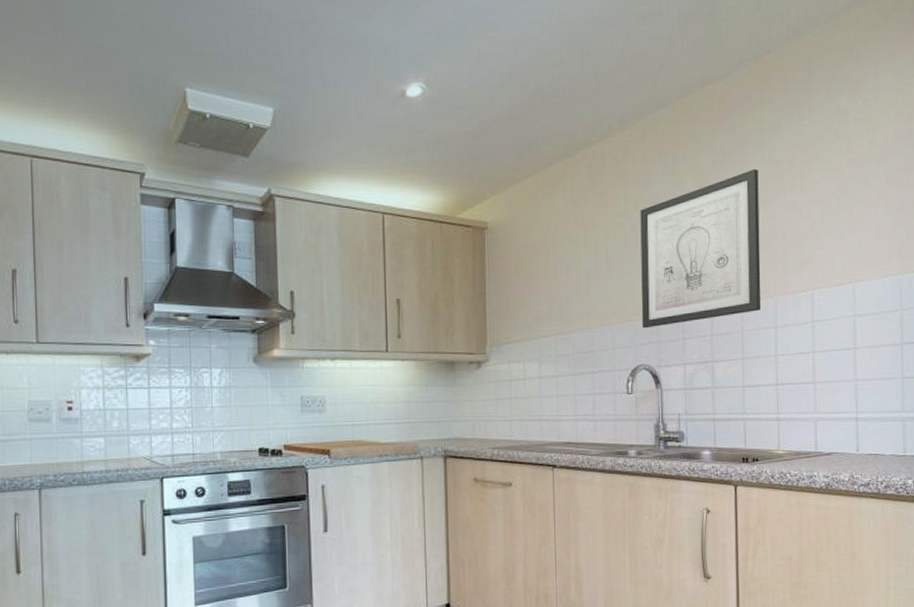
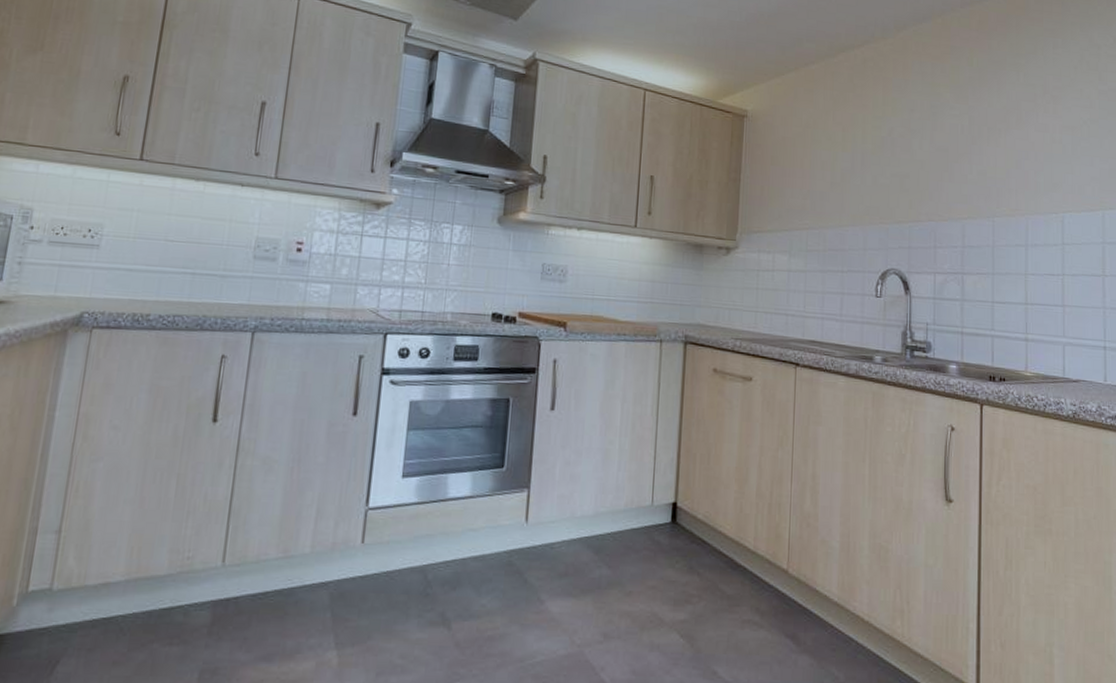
wall art: present [640,168,762,329] -> none [894,89,1013,233]

